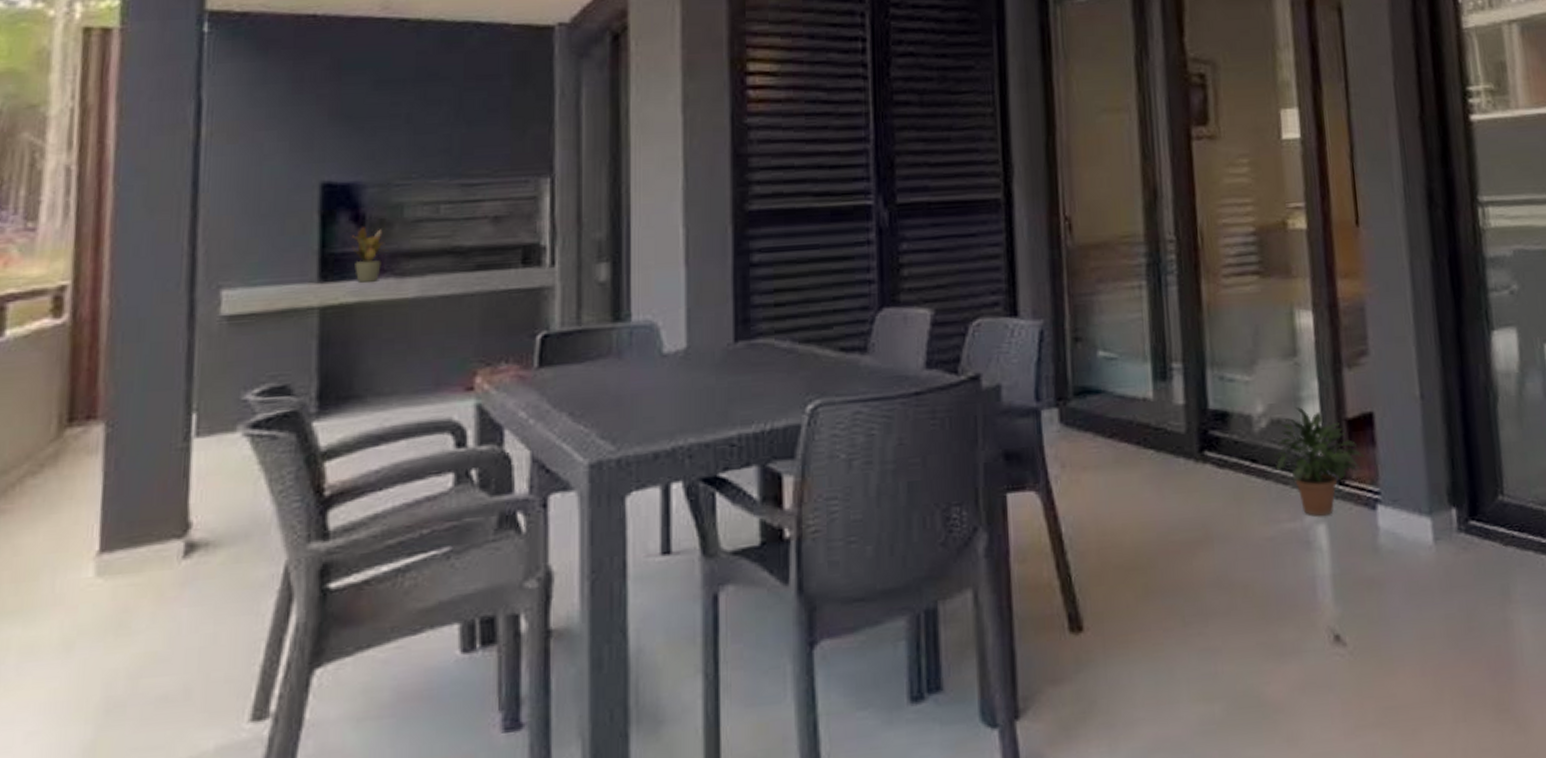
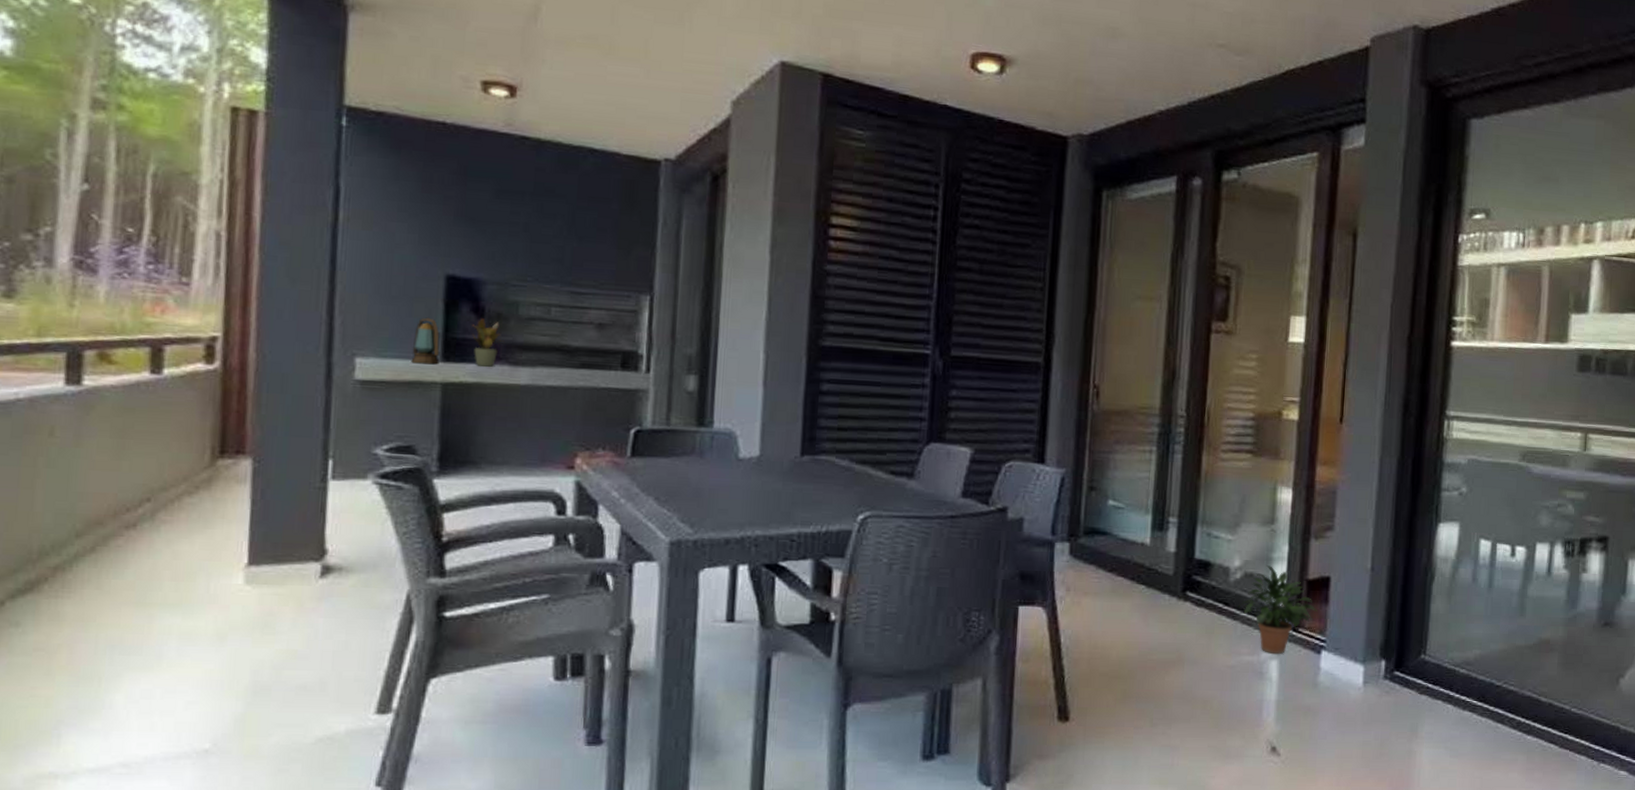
lantern: none [284,234,316,289] -> present [411,317,439,365]

